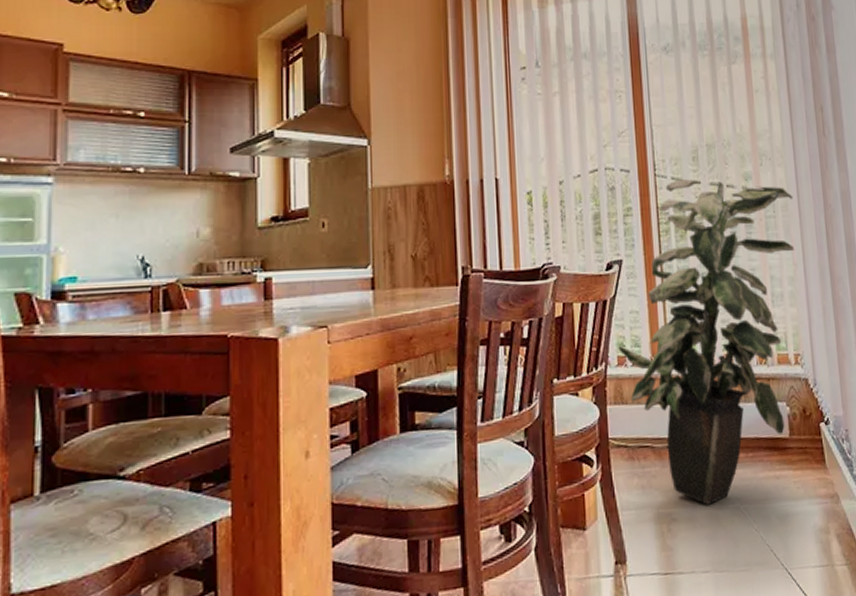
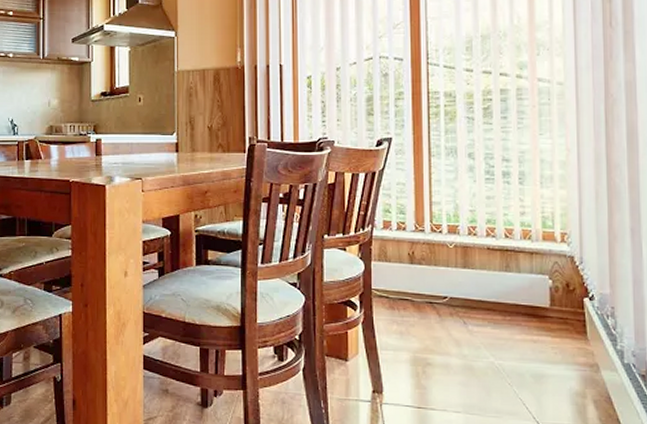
indoor plant: present [618,179,794,505] -> none [384,67,571,356]

